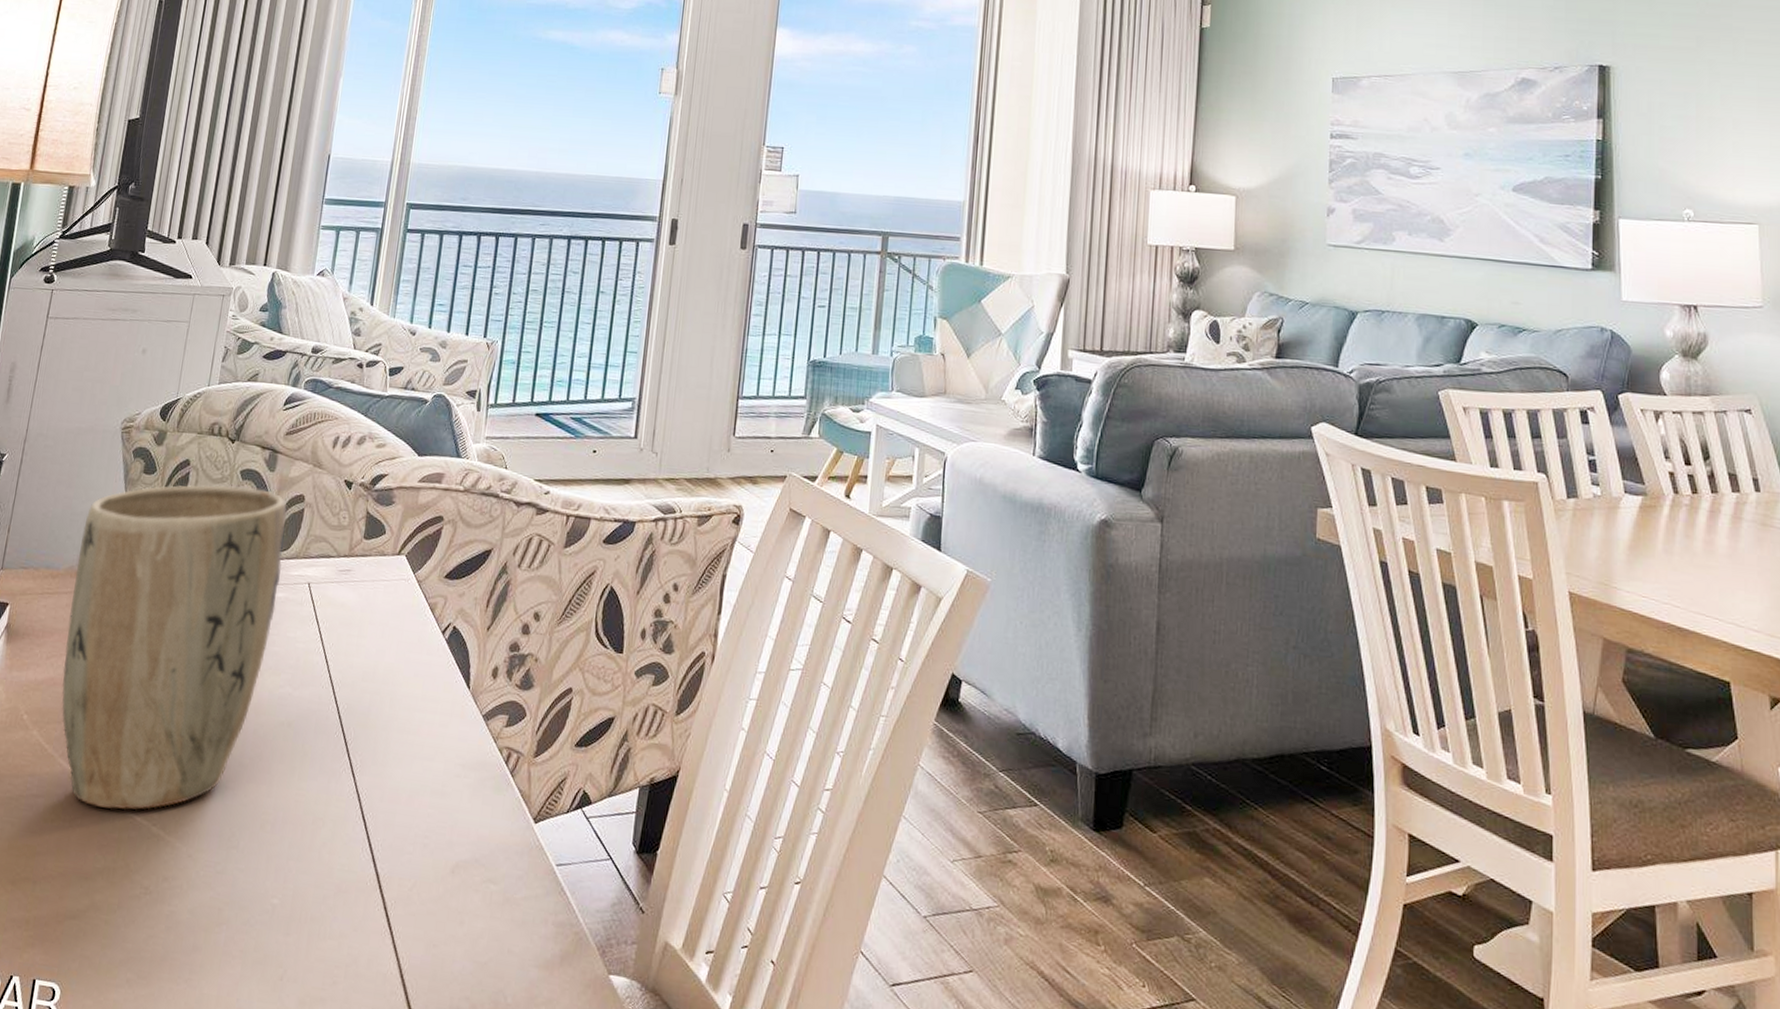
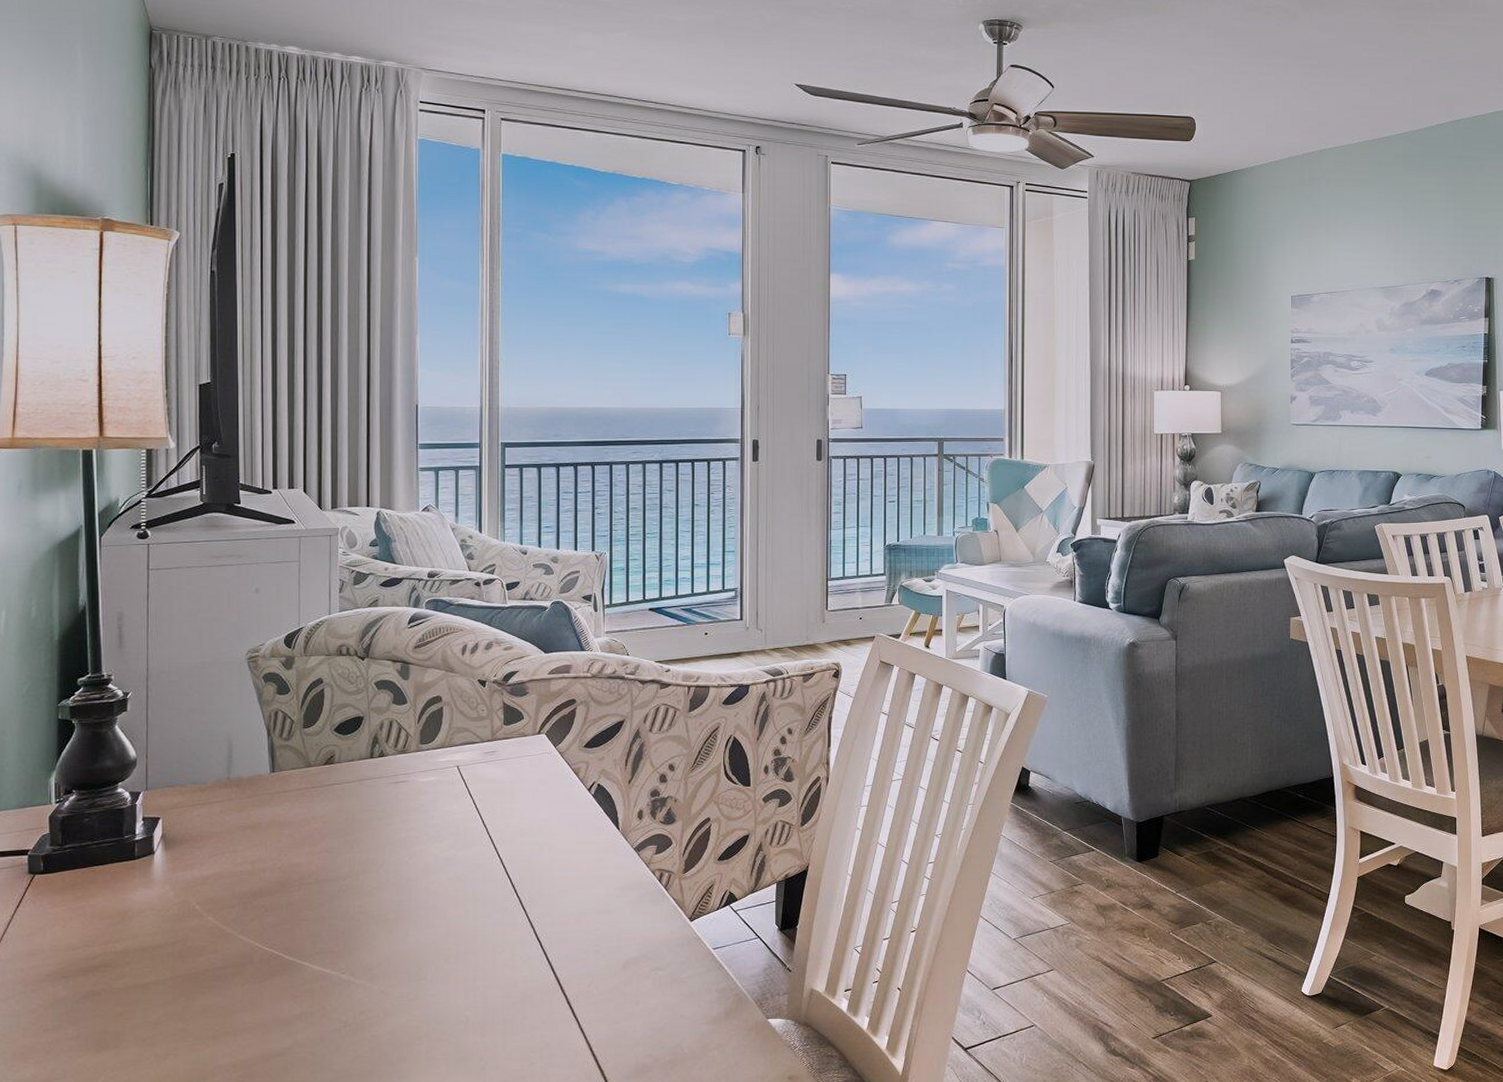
plant pot: present [61,484,287,810] -> none [224,695,430,968]

